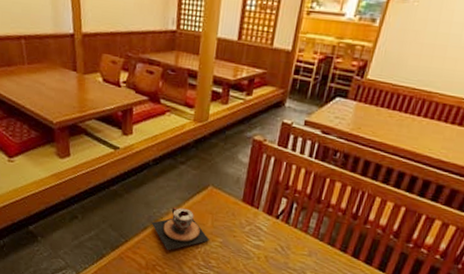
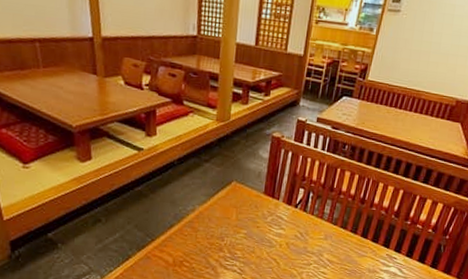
teacup: present [151,207,209,251] -> none [177,203,235,246]

